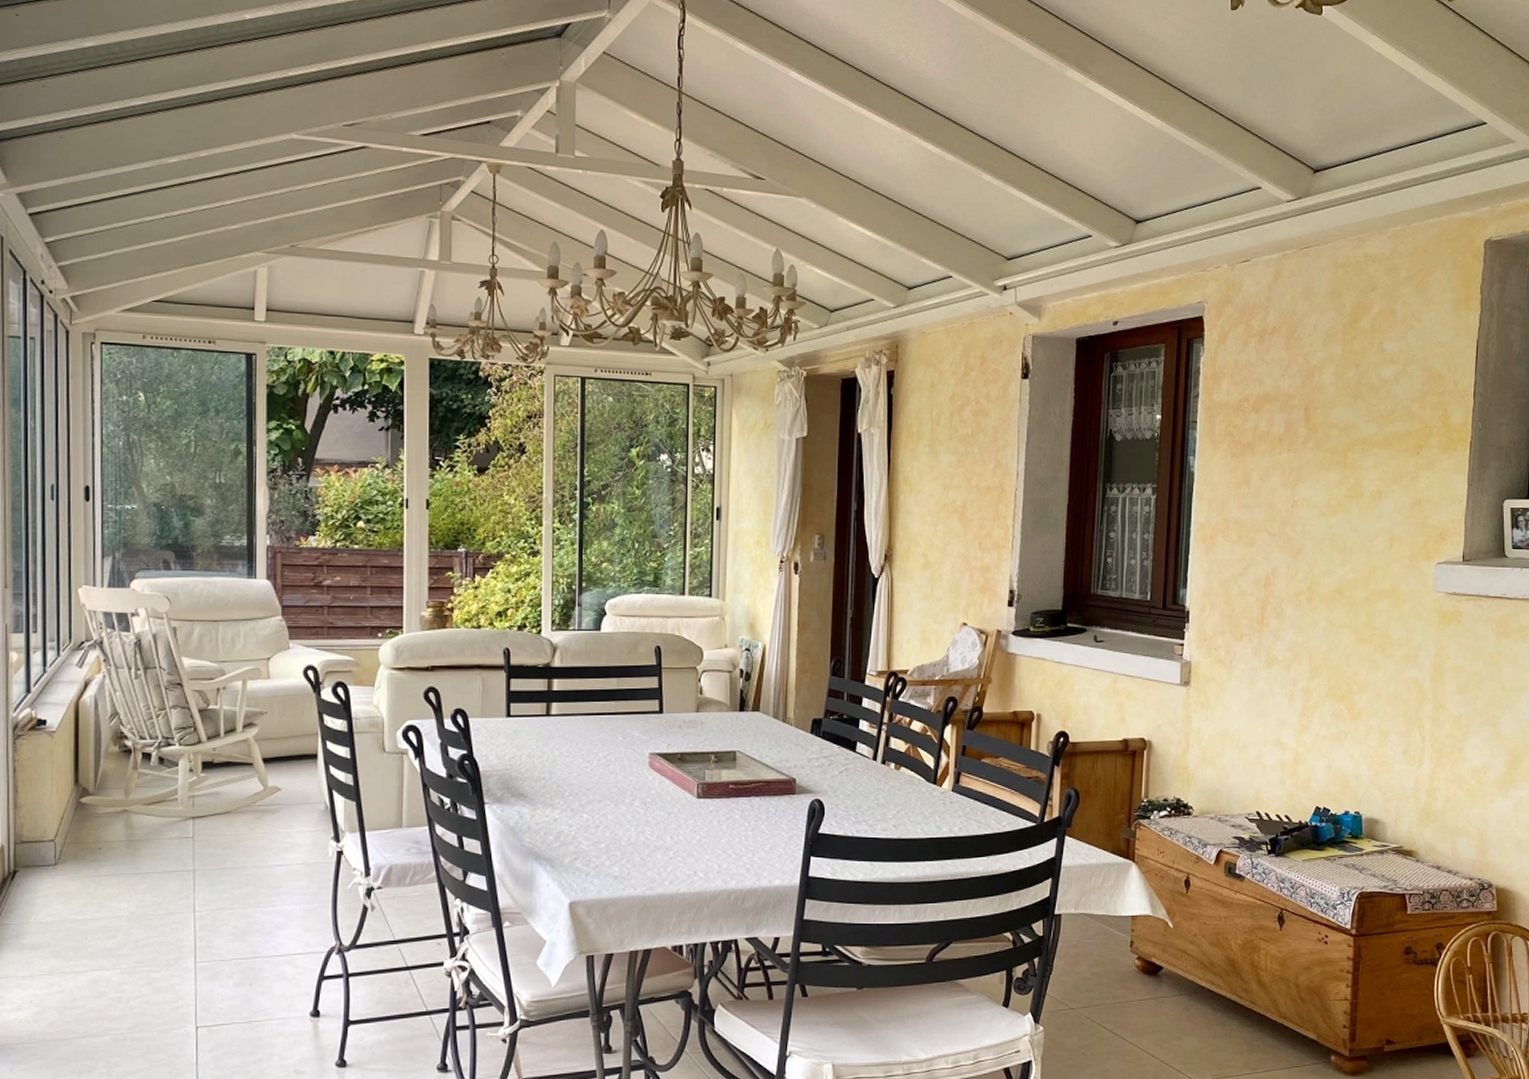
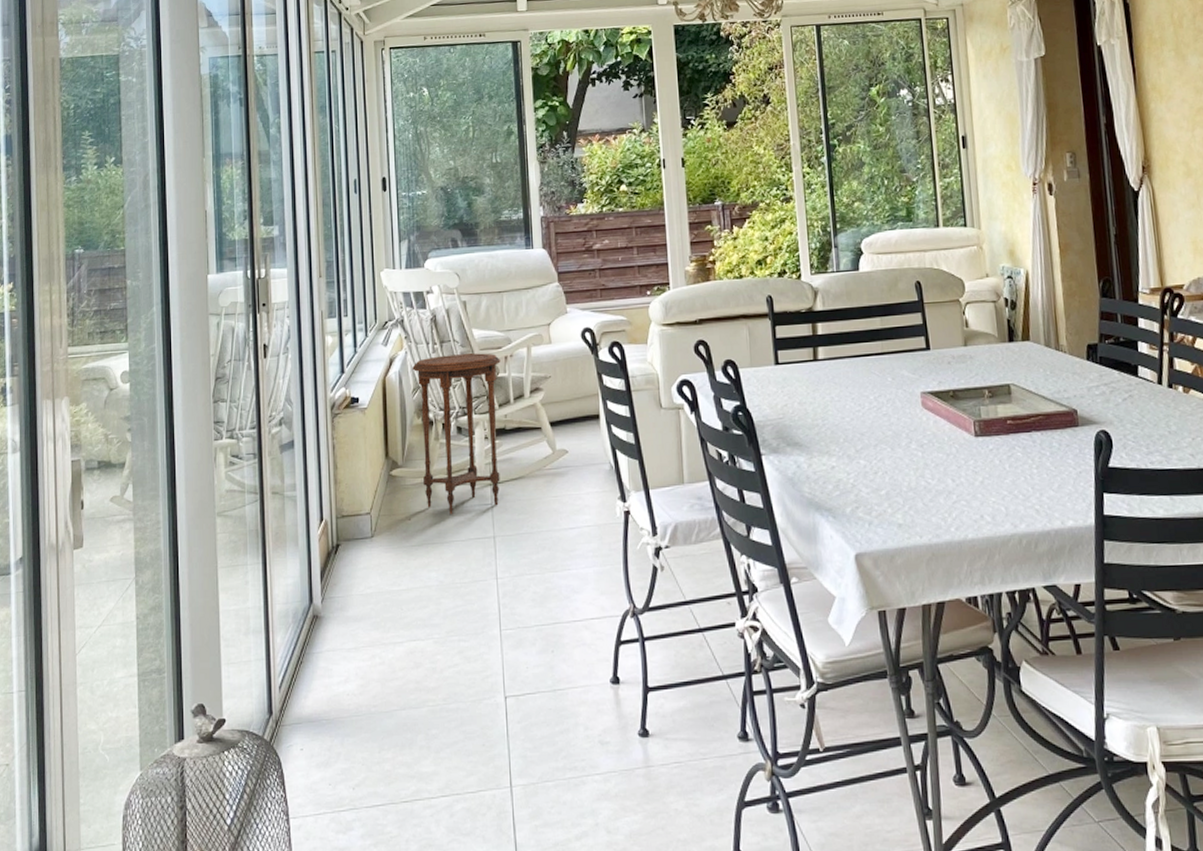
side table: none [110,682,212,845] -> present [412,353,501,514]

